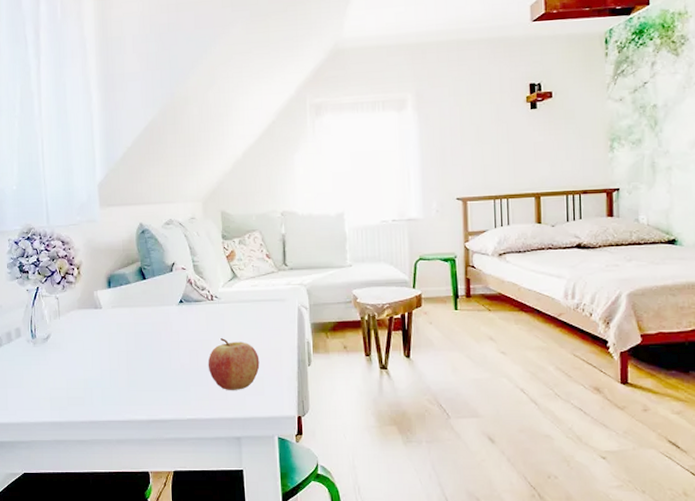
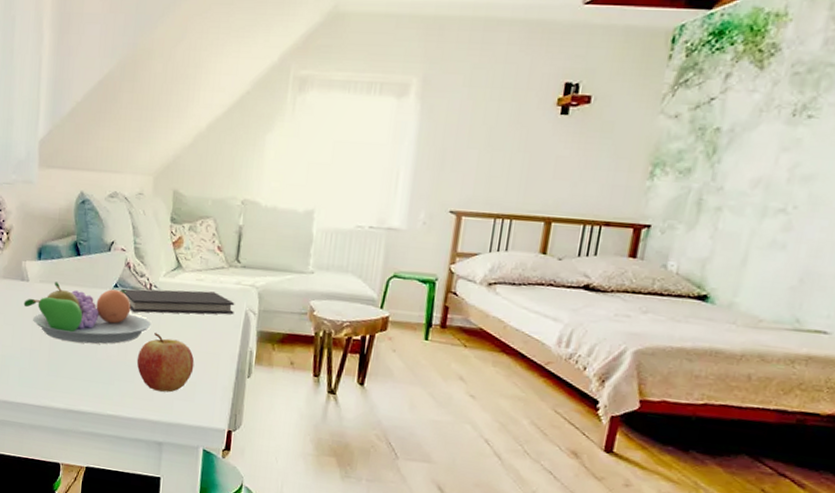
fruit bowl: none [99,304,217,357] -> present [23,282,151,344]
diary: none [186,294,288,322] -> present [121,288,235,315]

